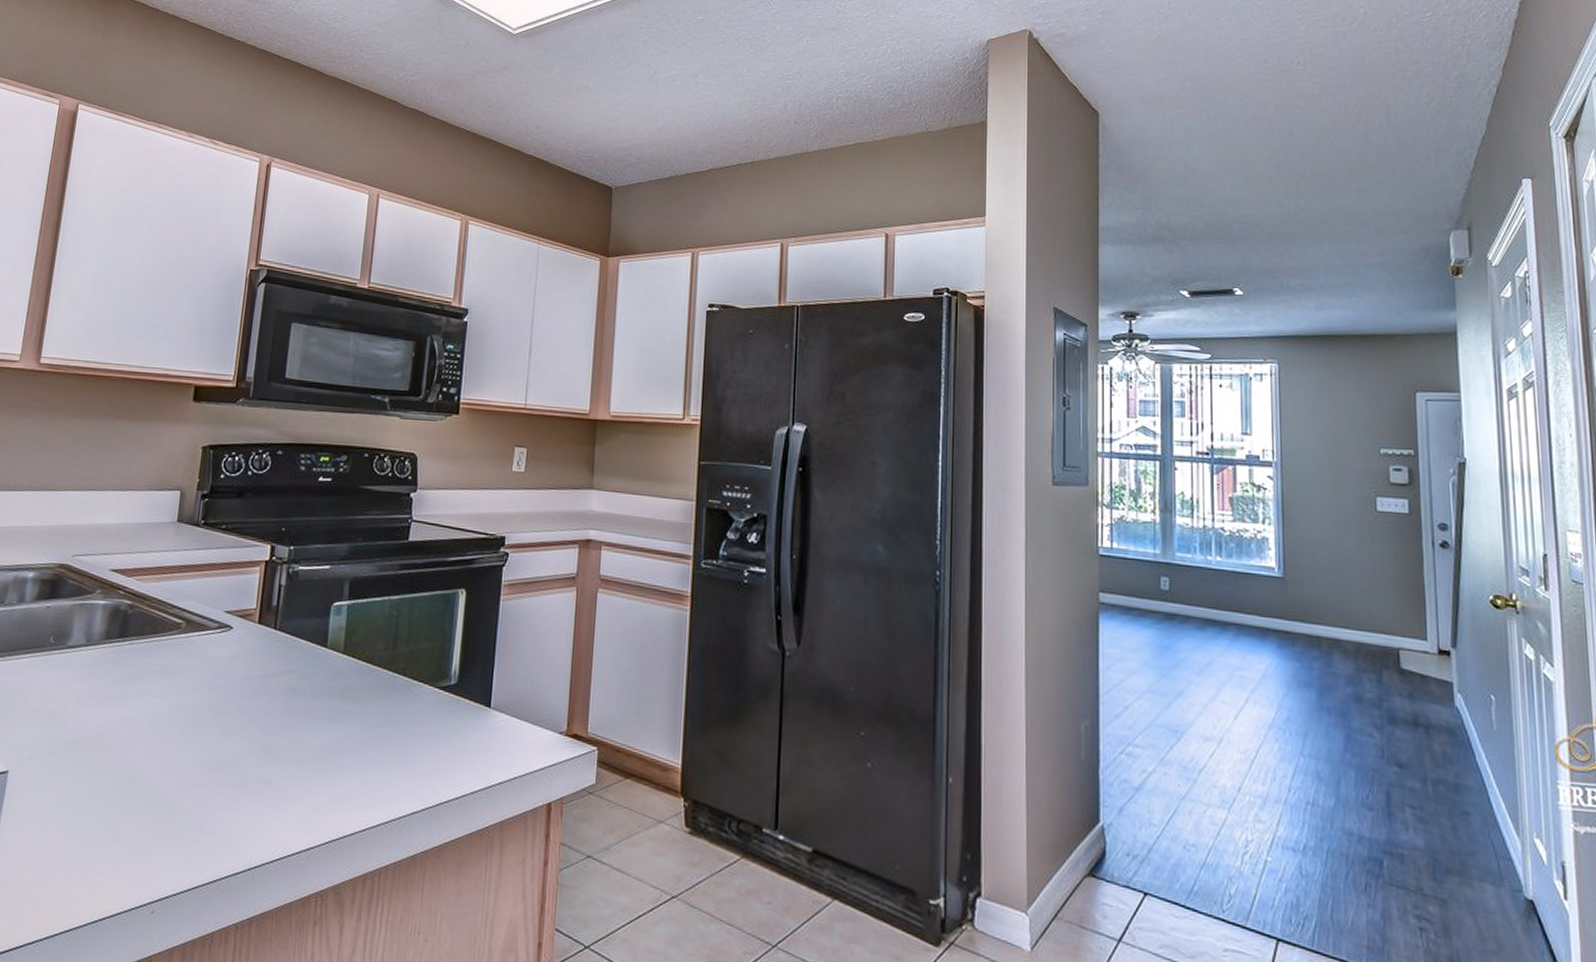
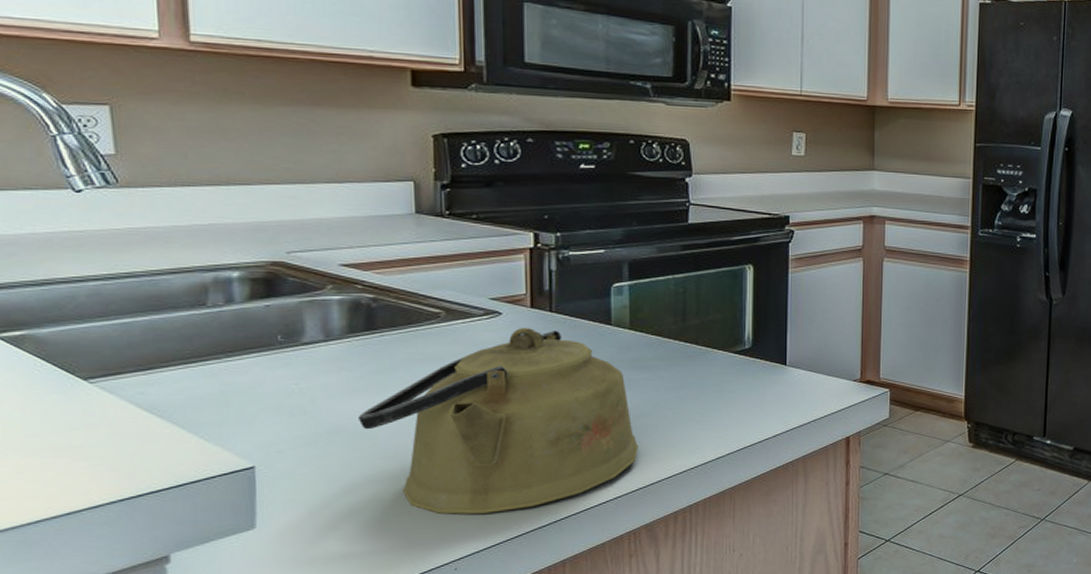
kettle: none [97,643,337,851] -> present [357,327,638,515]

